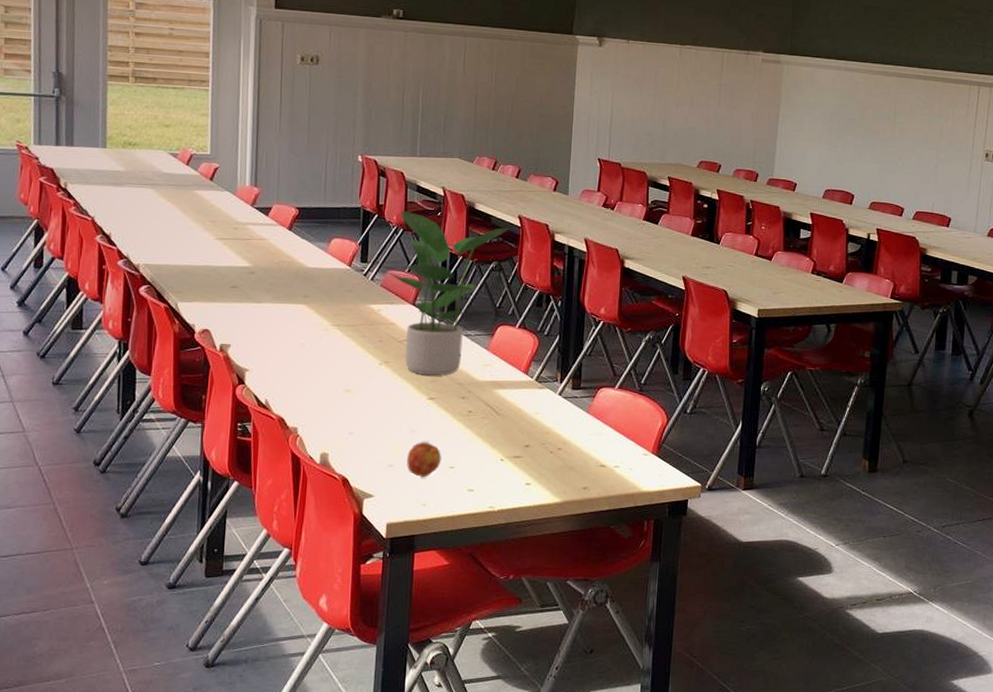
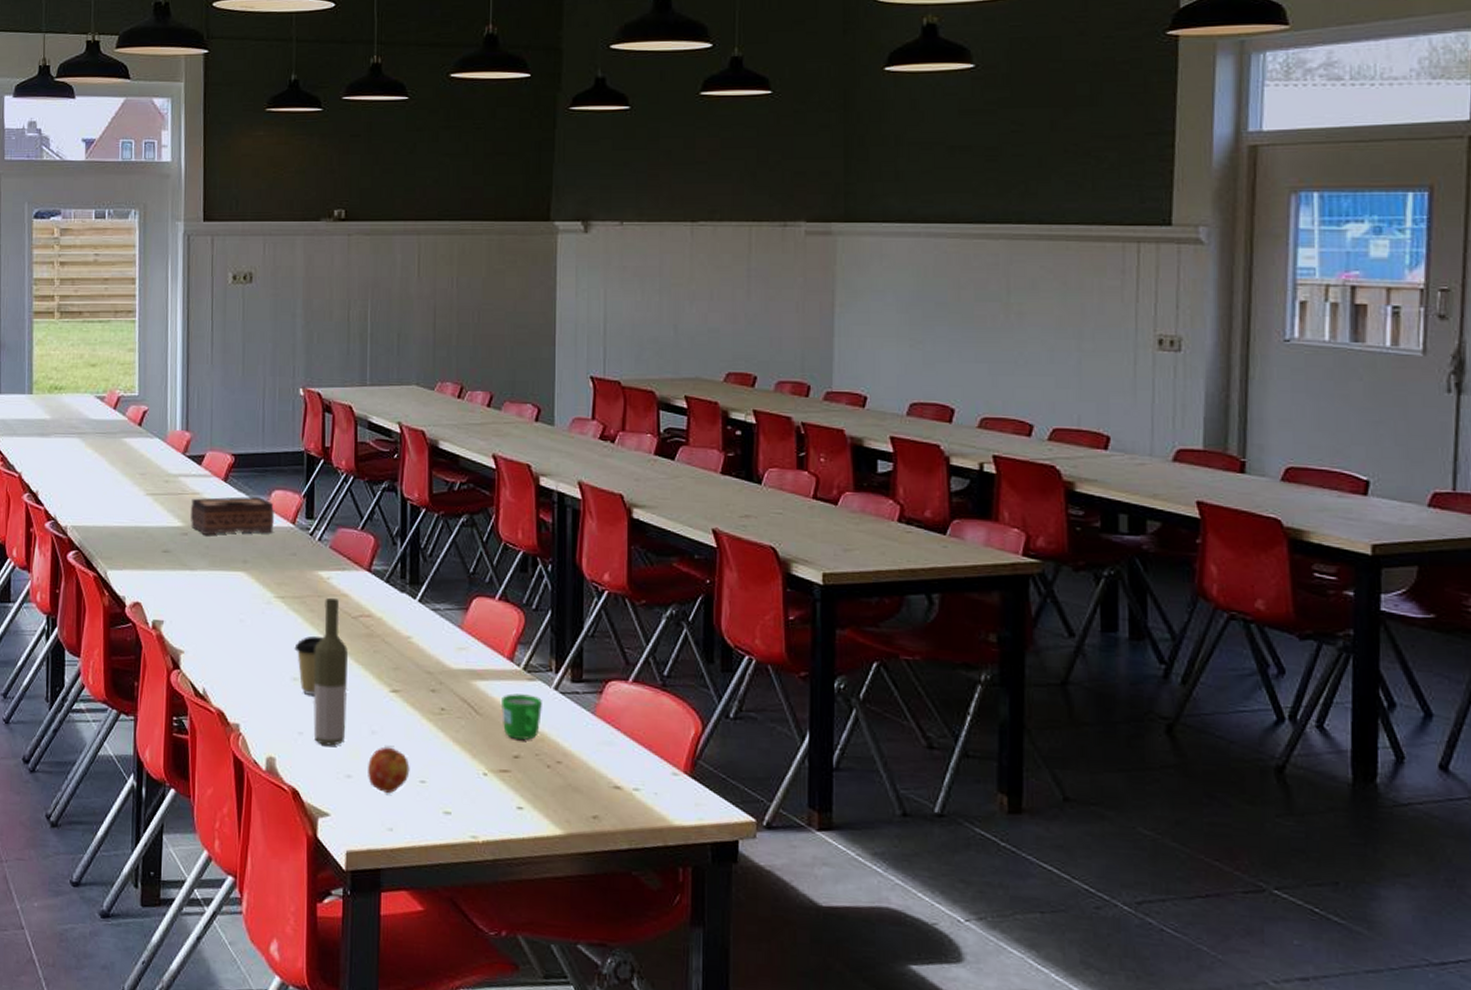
tissue box: none [257,243,333,274] -> present [191,496,274,535]
coffee cup: none [347,357,373,403] -> present [294,636,324,695]
bottle: none [362,325,393,443] -> present [313,597,348,746]
potted plant: present [390,210,510,376] -> none [340,453,483,662]
mug: none [517,399,549,433] -> present [502,693,542,740]

